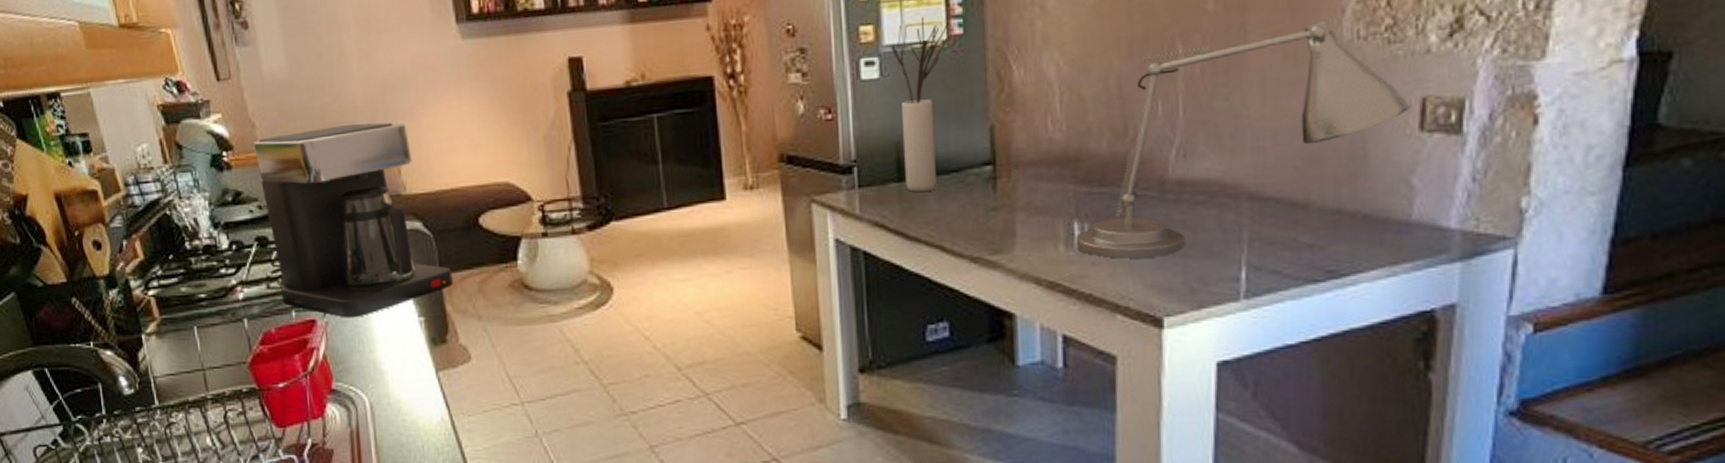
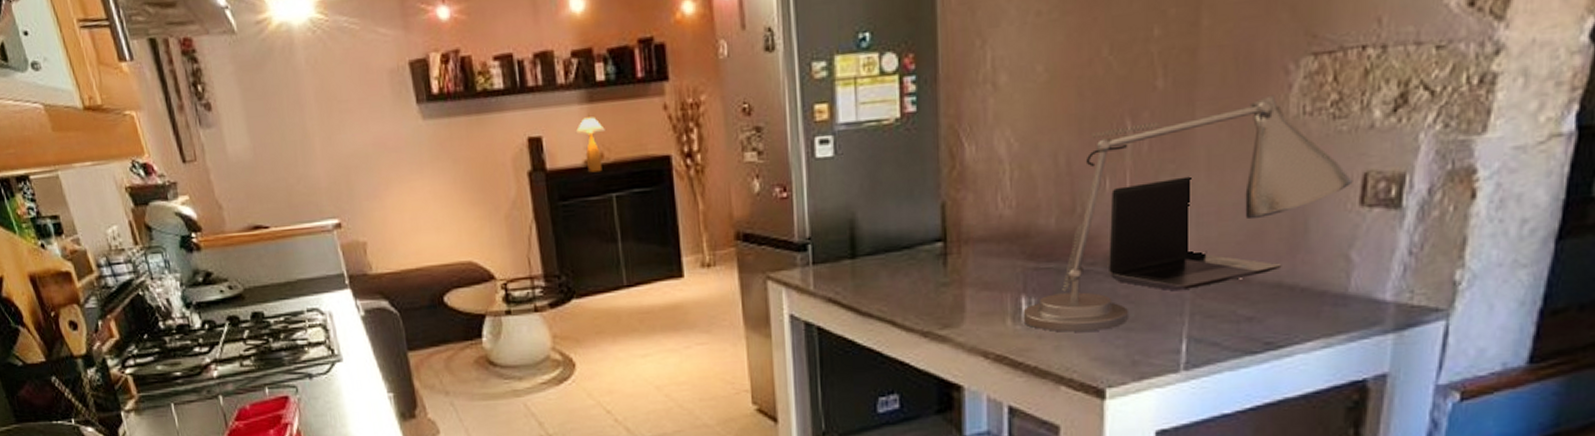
coffee maker: present [253,122,453,318] -> none [221,203,421,395]
table lamp: none [616,33,648,94] -> present [575,113,606,173]
vase: present [891,17,950,192] -> none [845,95,903,268]
laptop computer: none [1163,100,1342,218] -> present [1109,176,1282,292]

